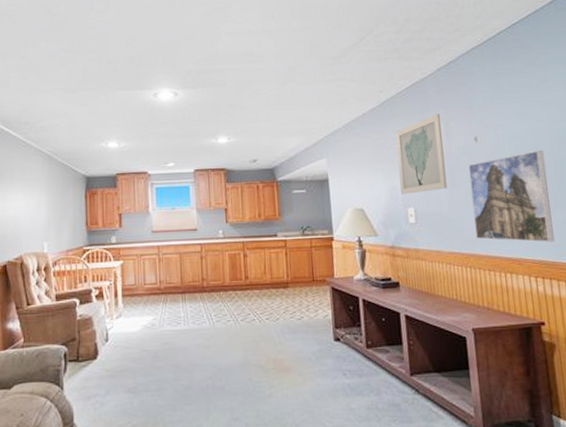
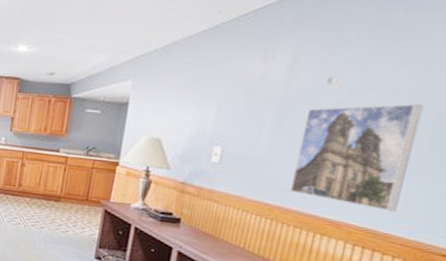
wall art: present [395,113,447,195] -> none [210,44,291,133]

